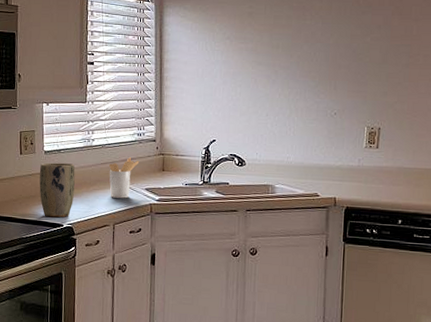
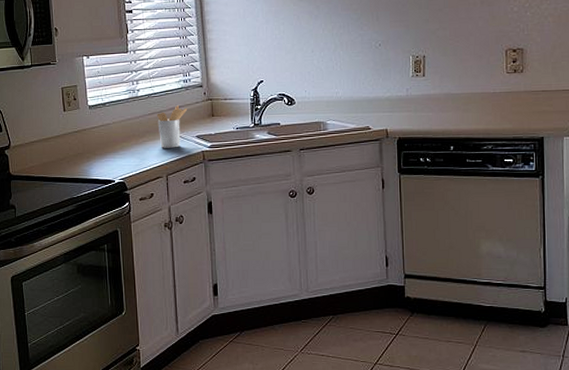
plant pot: present [39,162,75,218] -> none [86,116,123,174]

